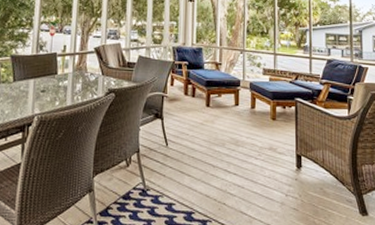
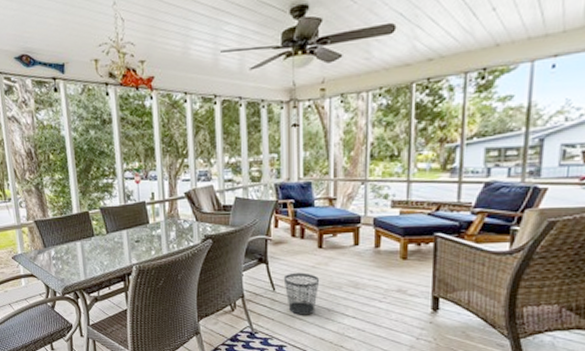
wastebasket: none [176,129,207,171] -> present [283,272,320,315]

